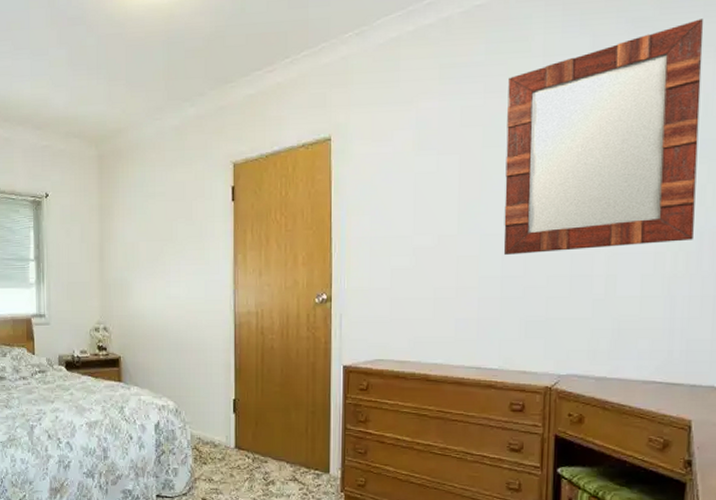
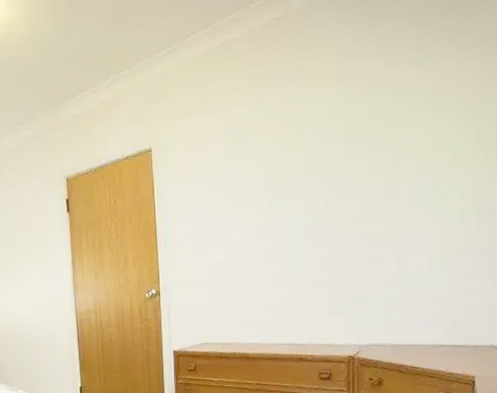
home mirror: present [503,18,704,255] -> none [307,16,479,243]

